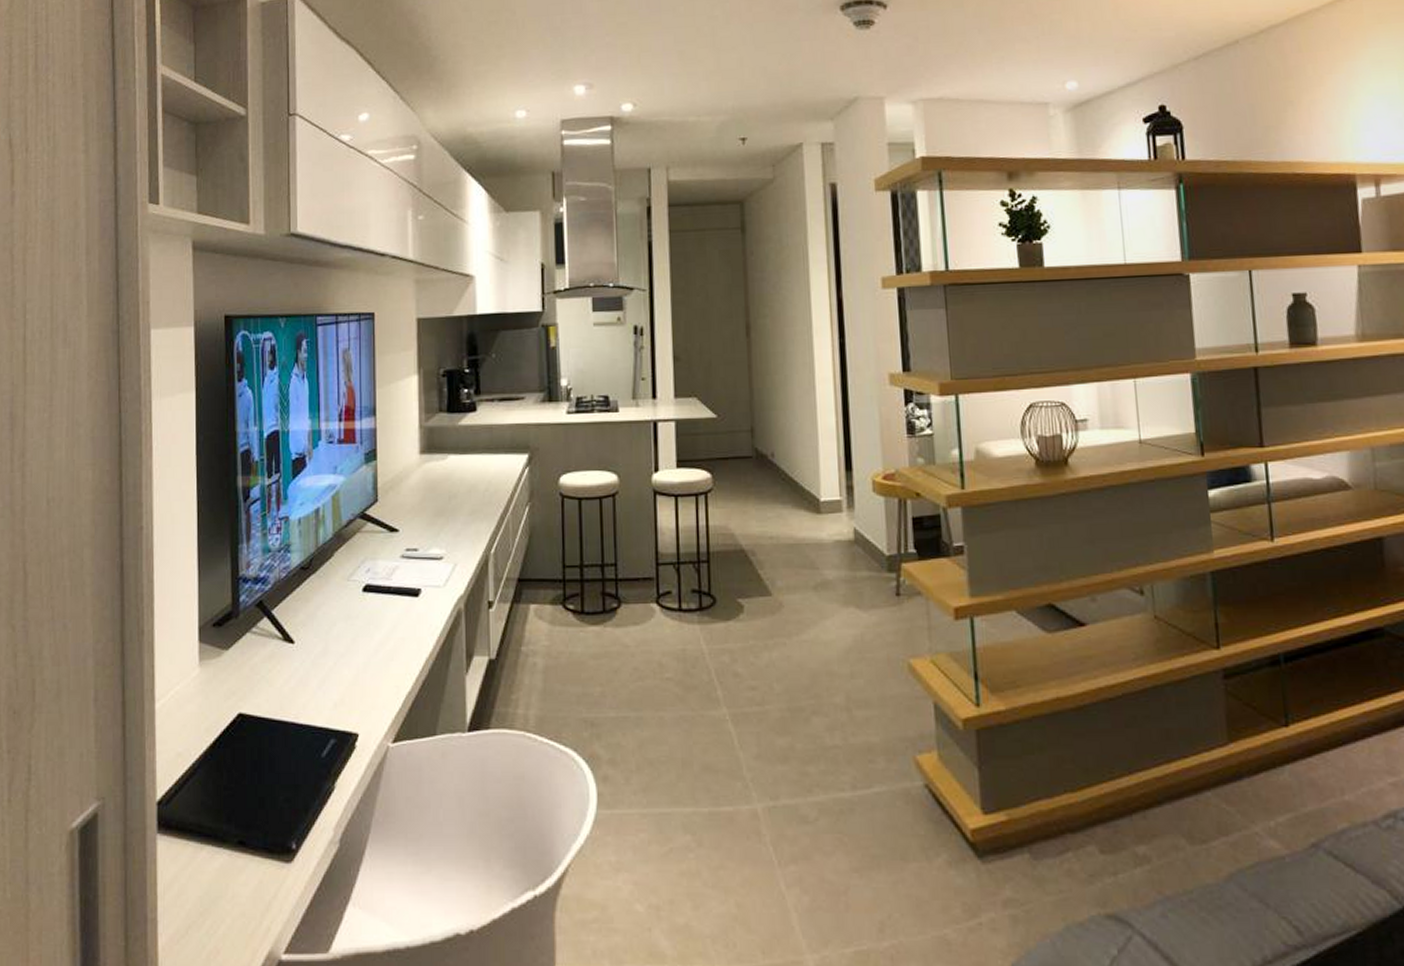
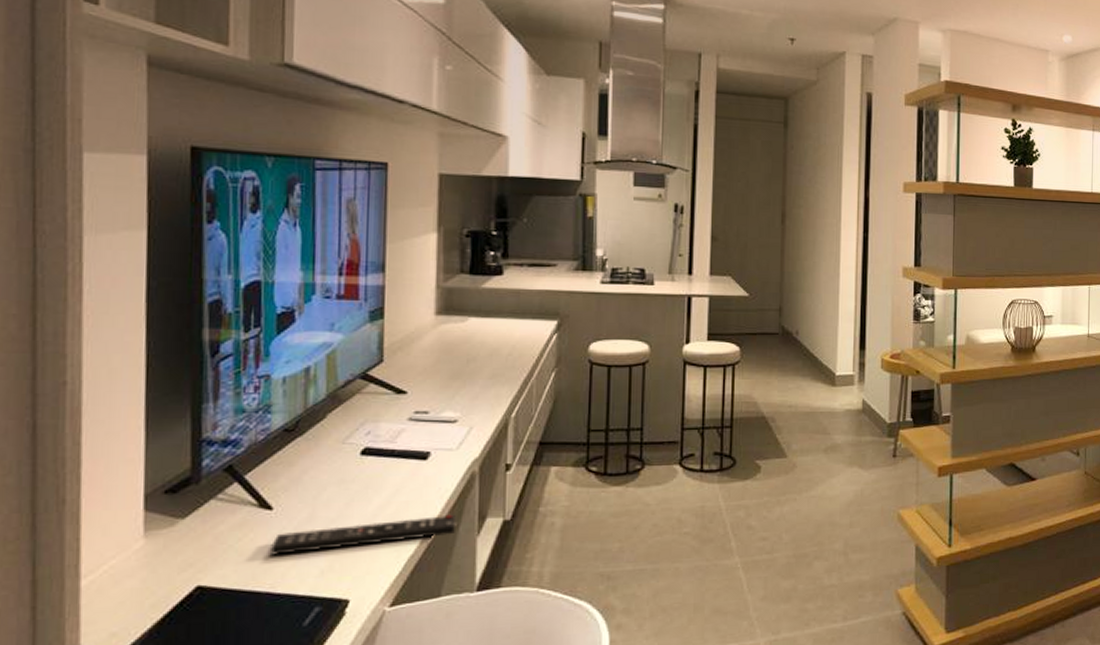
remote control: none [294,651,447,688] -> present [271,514,457,557]

